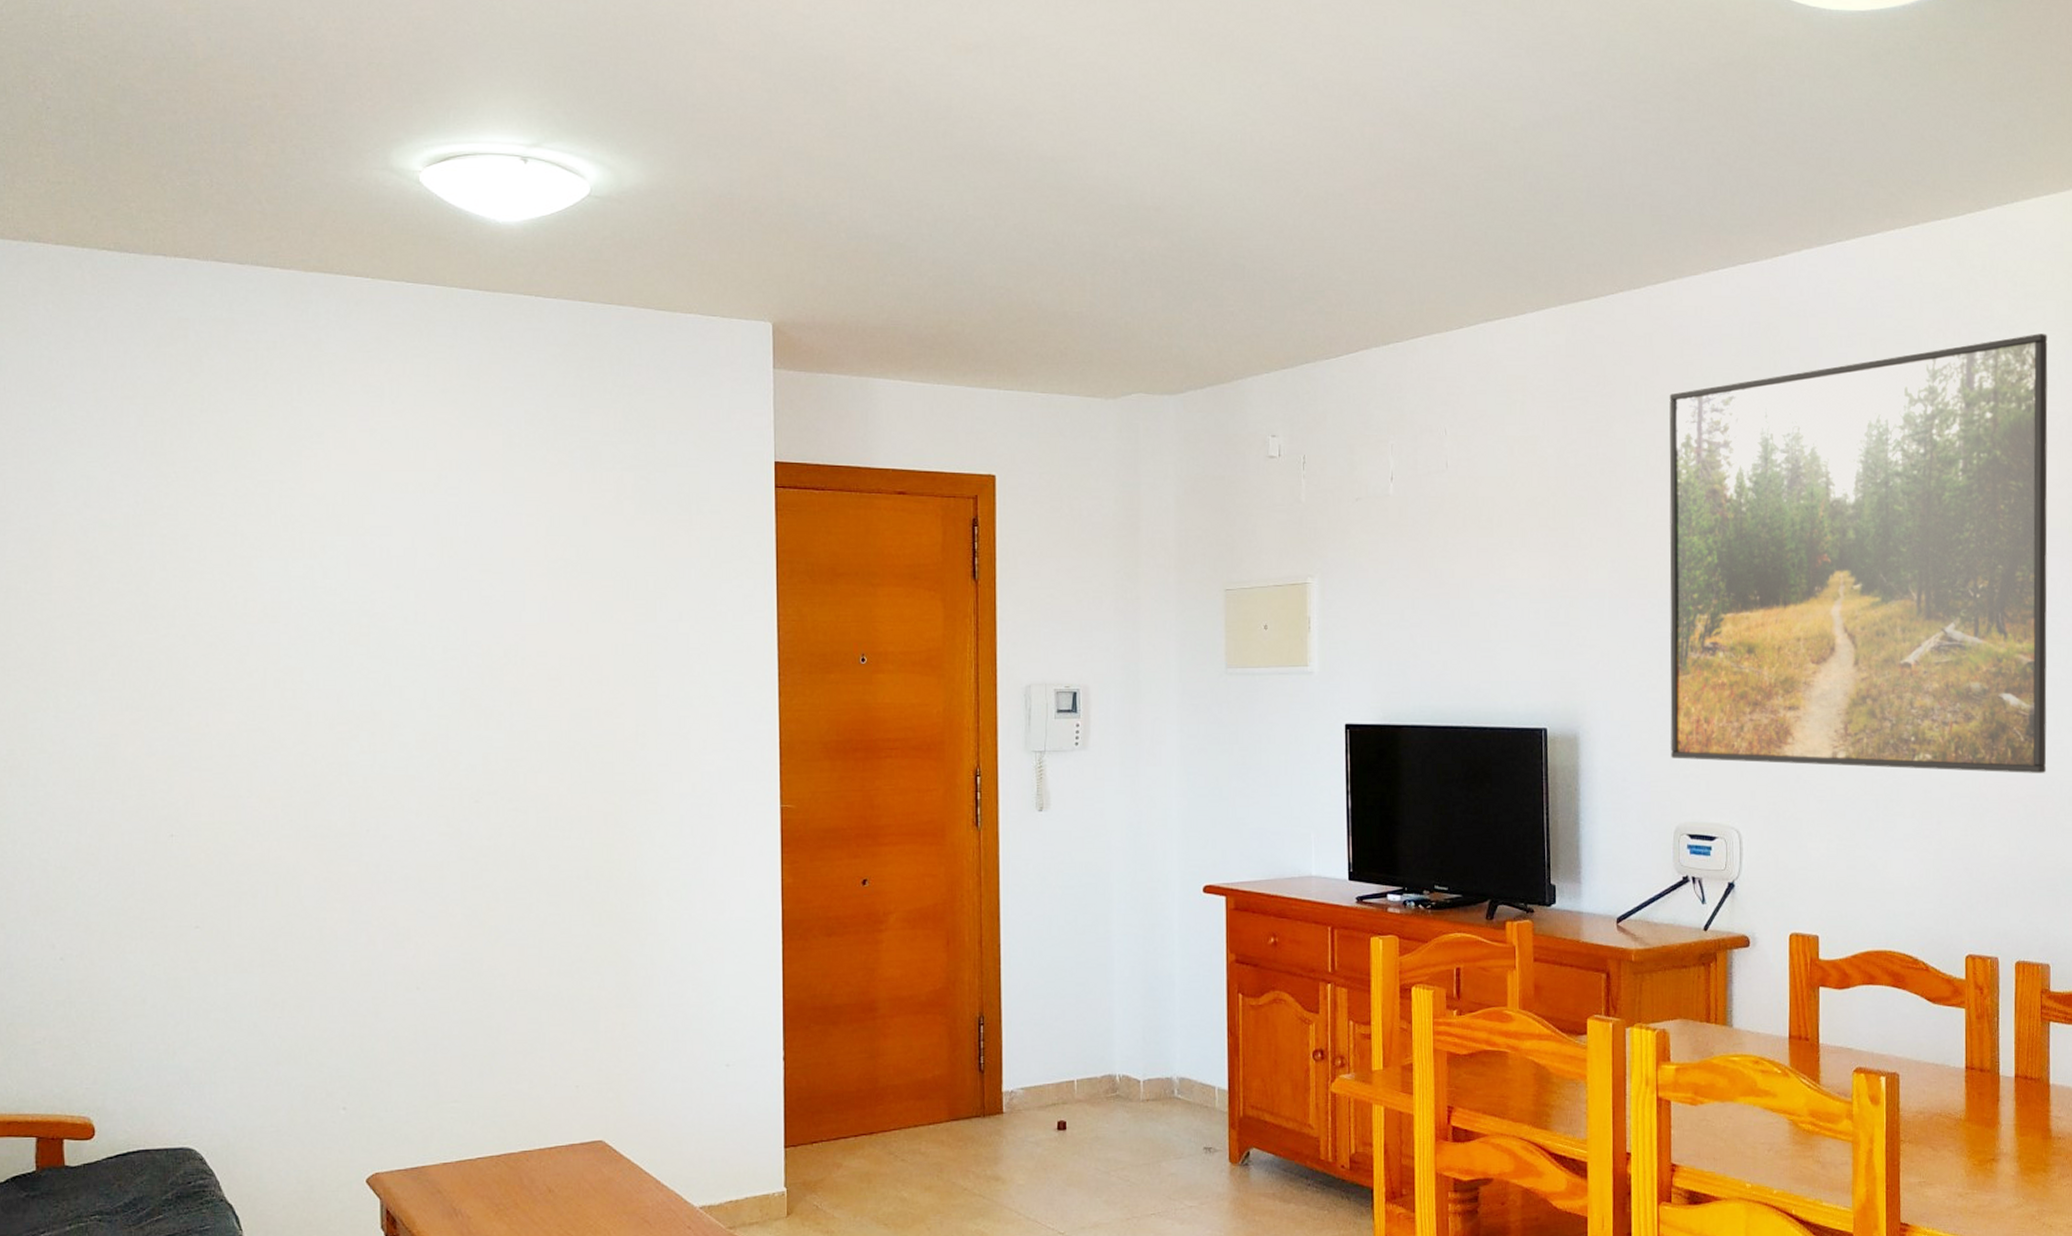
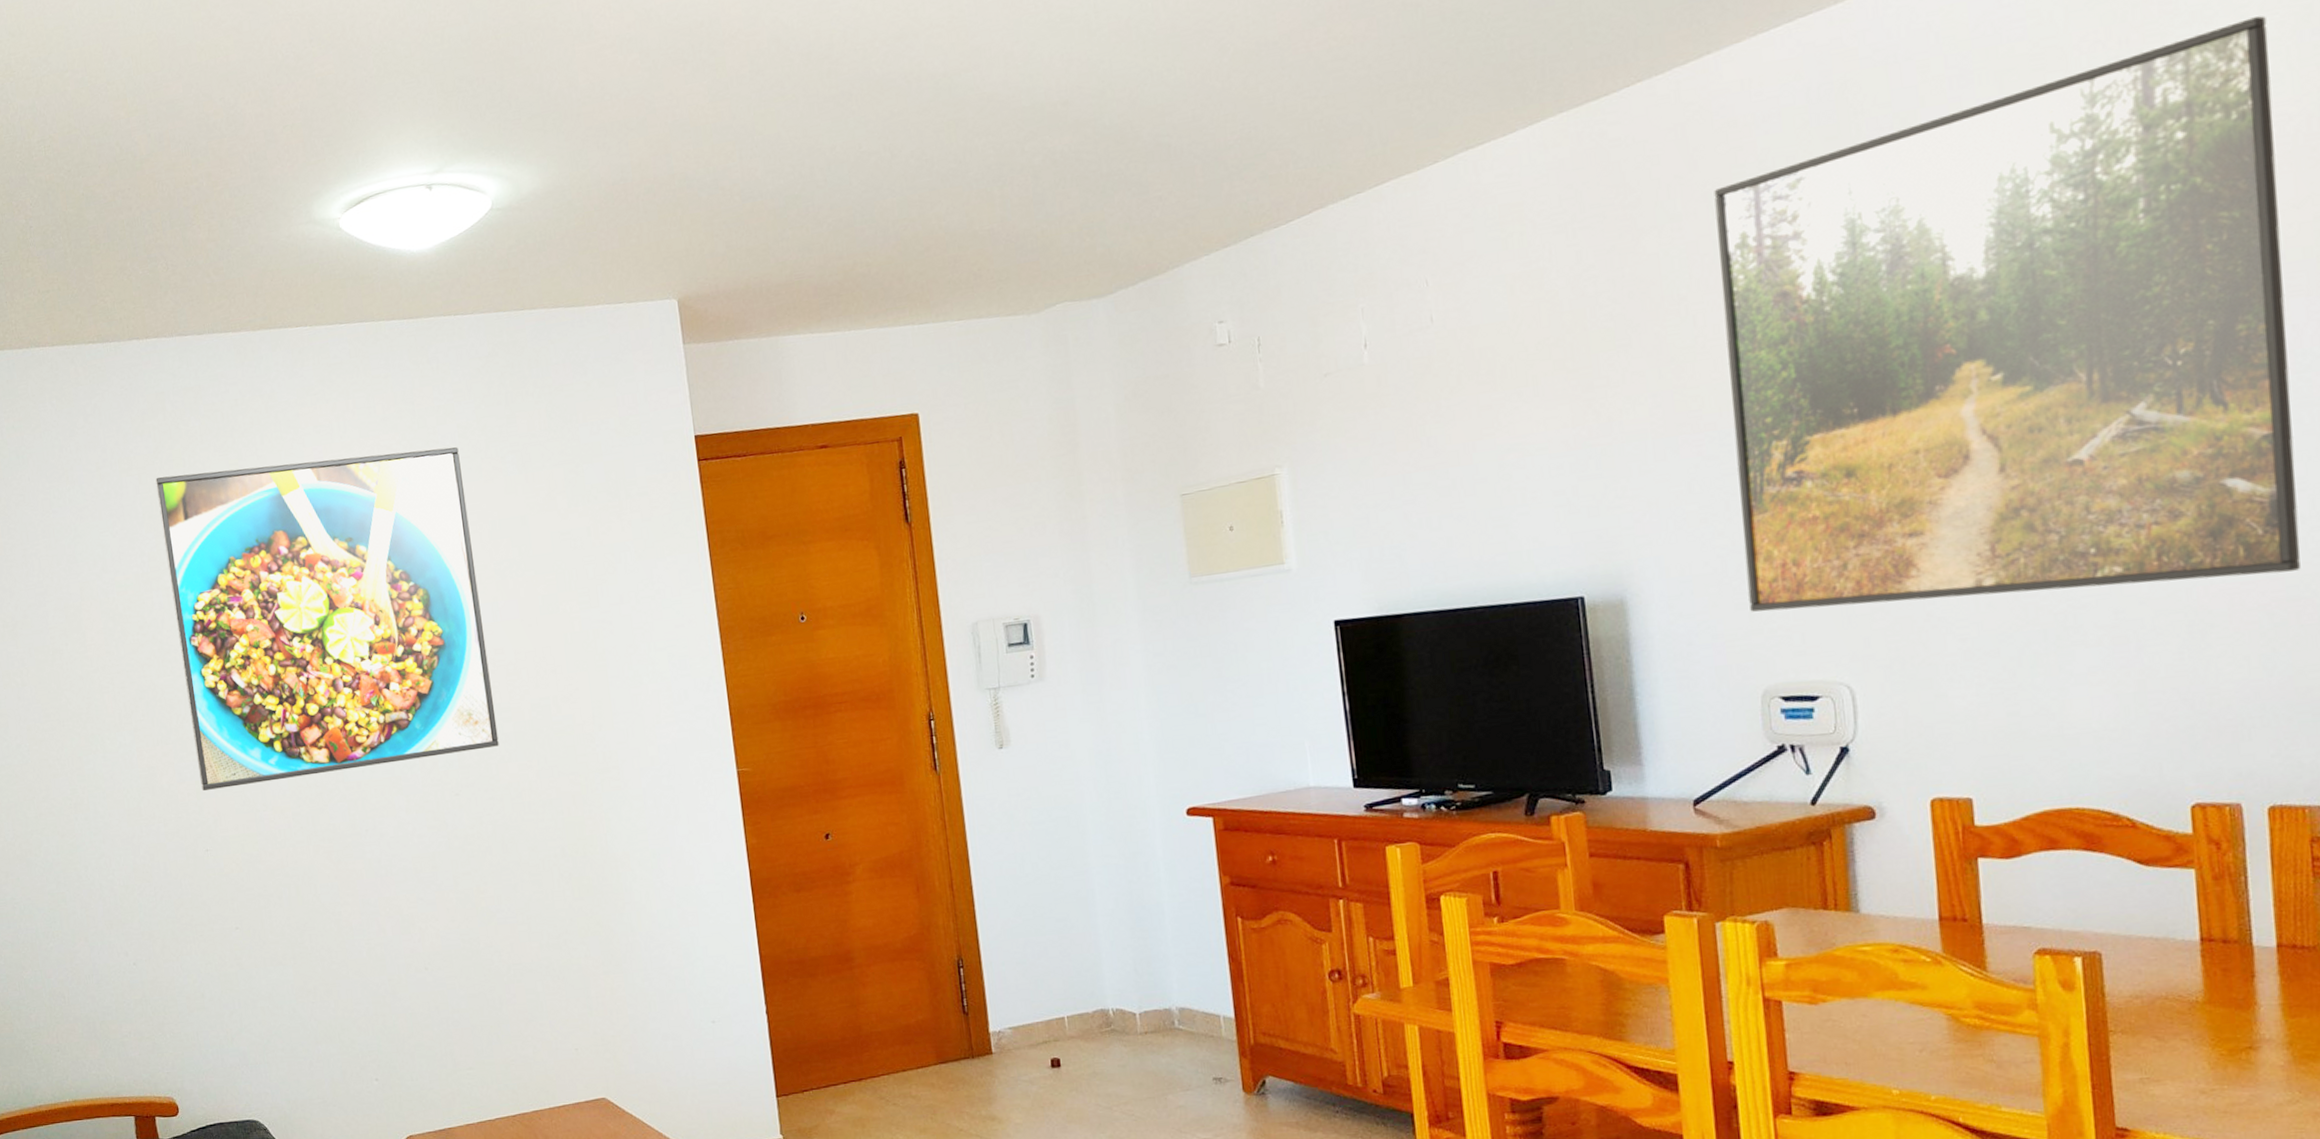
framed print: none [165,411,530,768] -> present [155,447,499,791]

